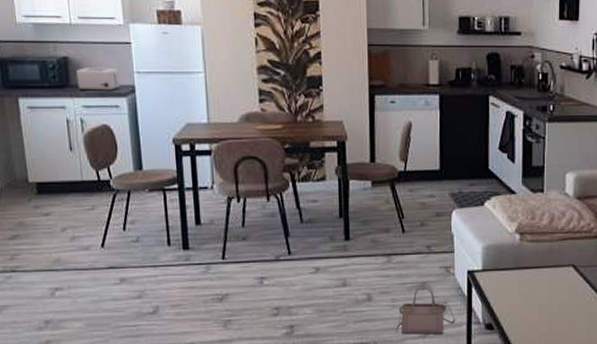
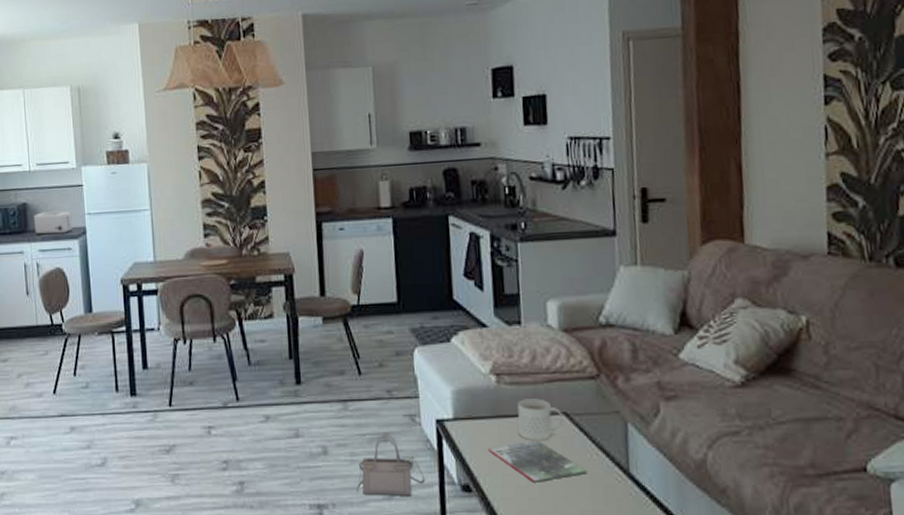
magazine: none [509,287,587,321] -> present [488,440,588,482]
mug: none [535,254,571,288] -> present [517,399,563,441]

